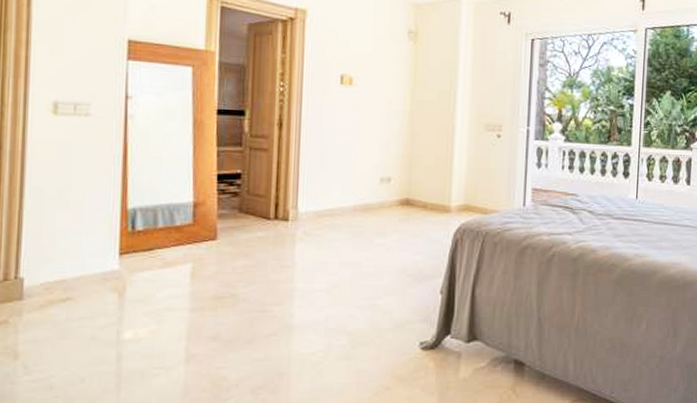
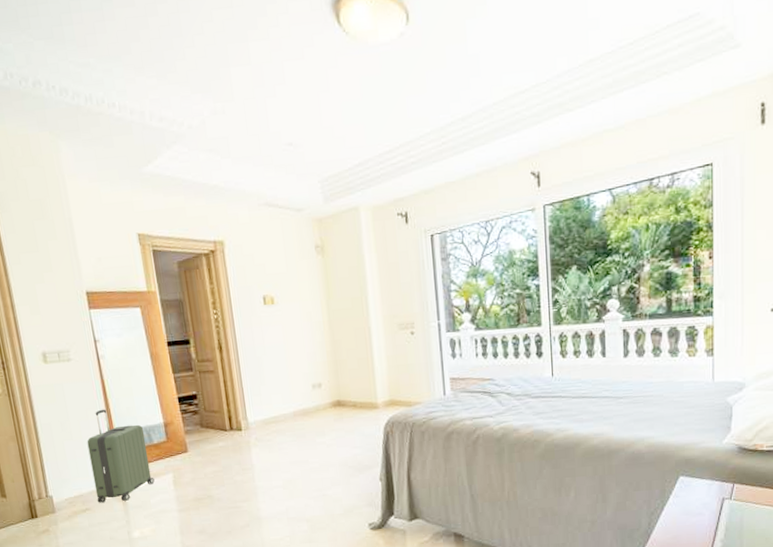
suitcase: none [84,177,167,292] -> present [87,409,155,503]

